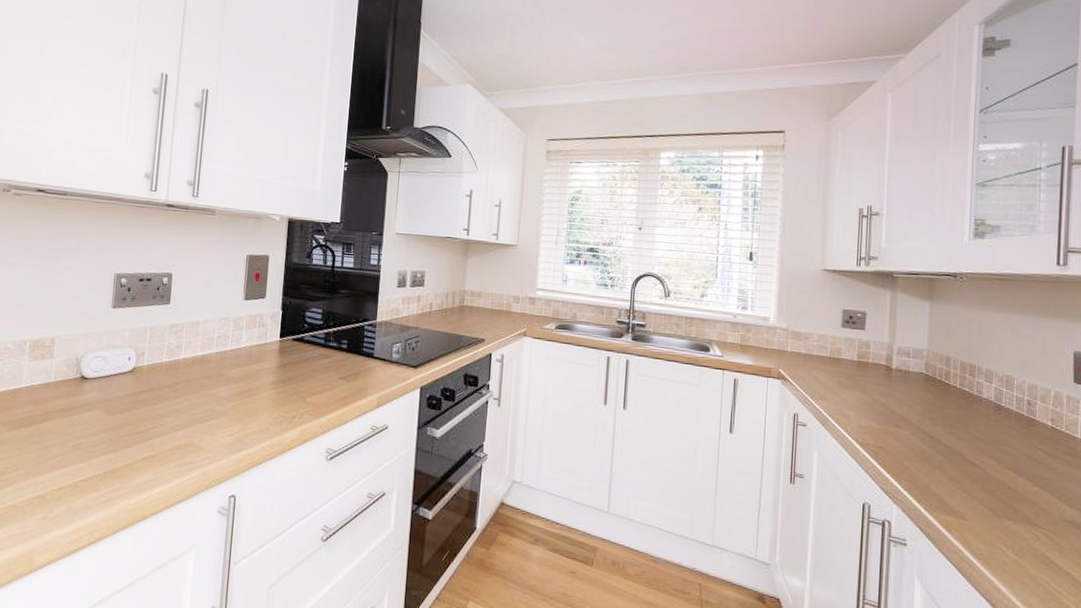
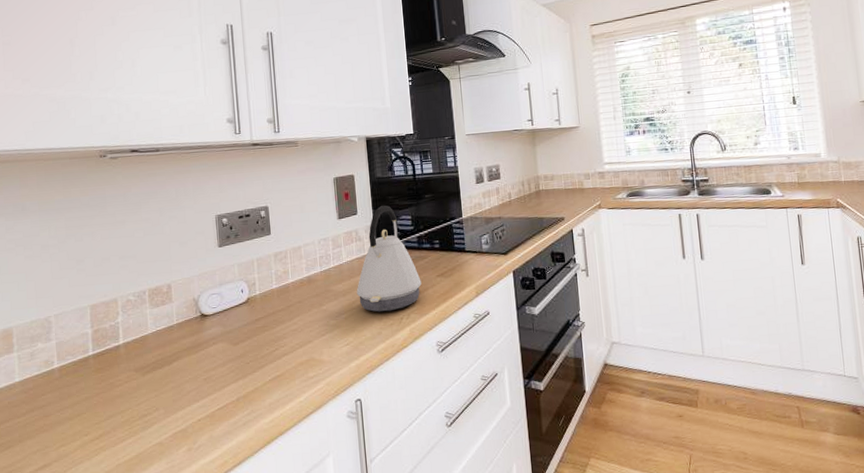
kettle: none [250,293,321,408] -> present [356,205,422,312]

